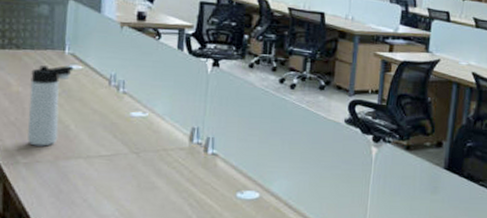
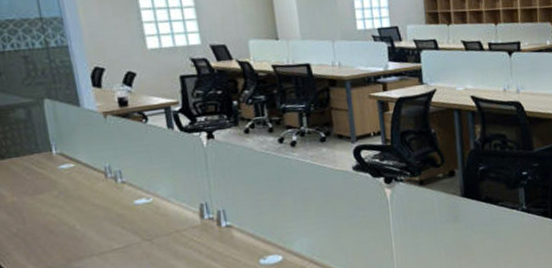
thermos bottle: present [27,65,74,146] -> none [22,166,66,253]

